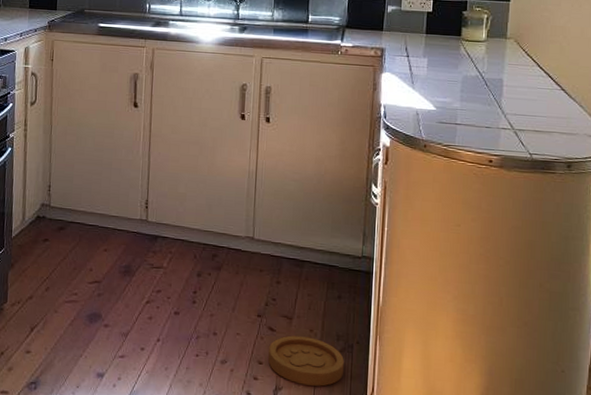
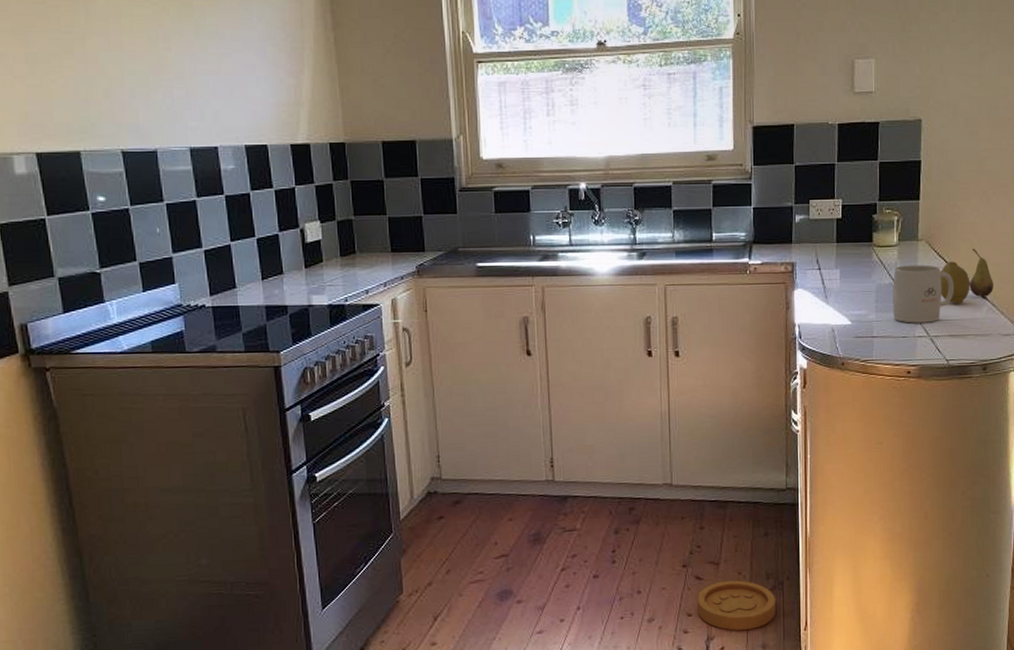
mug: none [477,60,541,117] -> present [893,265,954,323]
fruit: none [527,61,558,102] -> present [940,261,970,304]
fruit: none [557,50,582,98] -> present [969,248,994,297]

